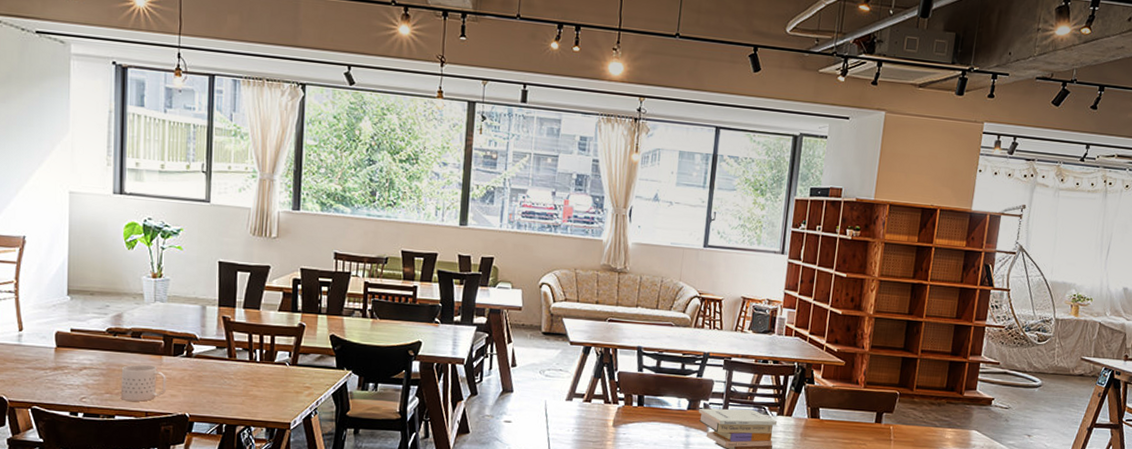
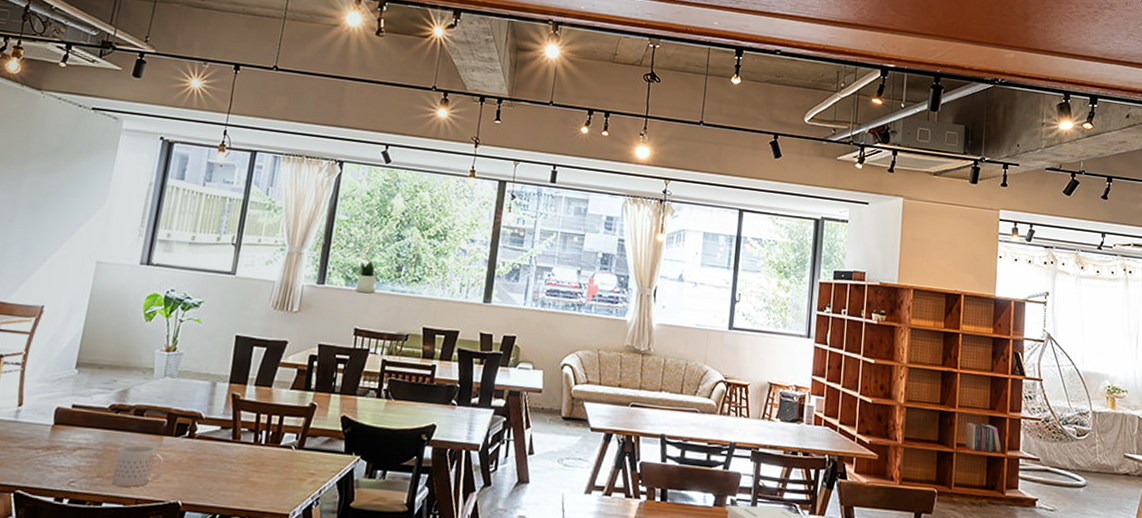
planter: none [331,187,352,219] -> present [355,262,376,294]
books: none [929,330,964,358] -> present [965,422,1001,453]

